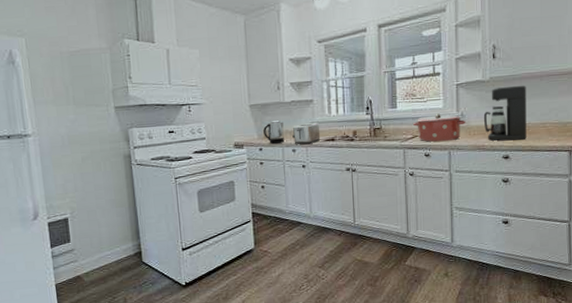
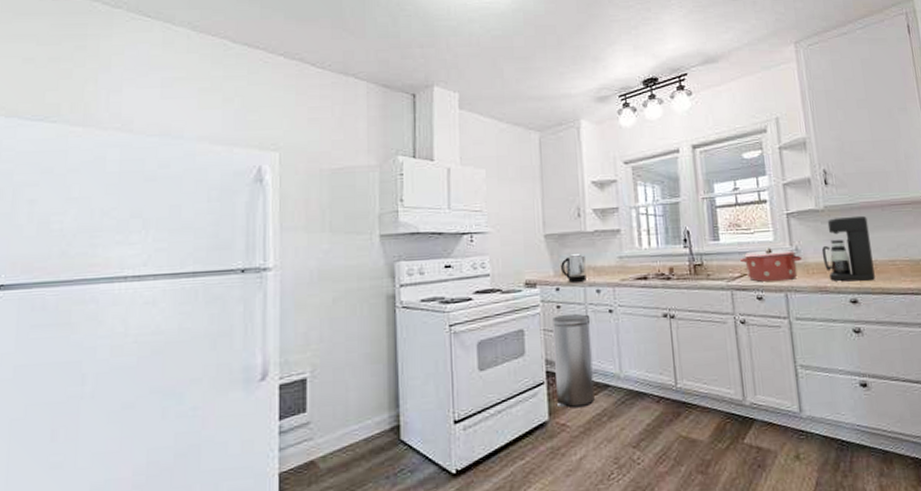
pedal bin: none [257,168,290,240] -> present [552,313,595,408]
toaster: present [292,123,321,145] -> none [596,257,631,284]

